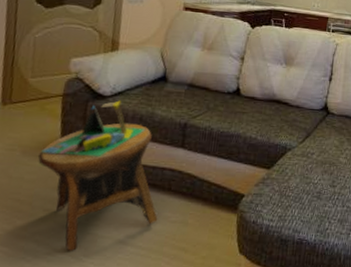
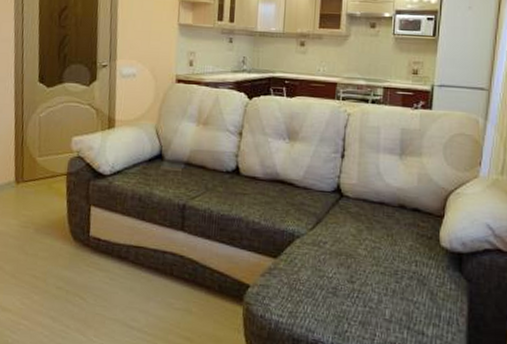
side table: present [38,100,158,251] -> none [49,179,162,330]

